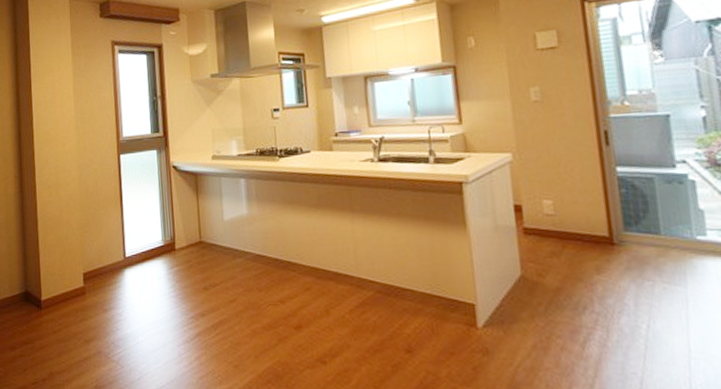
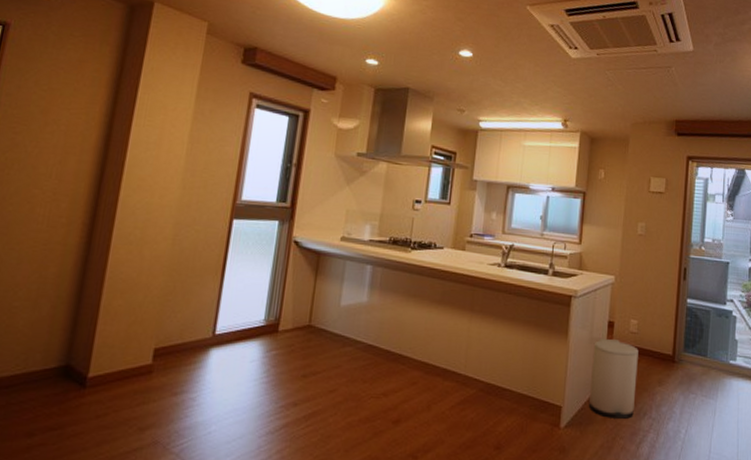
pedal bin: none [500,225,570,315] -> present [588,339,639,419]

